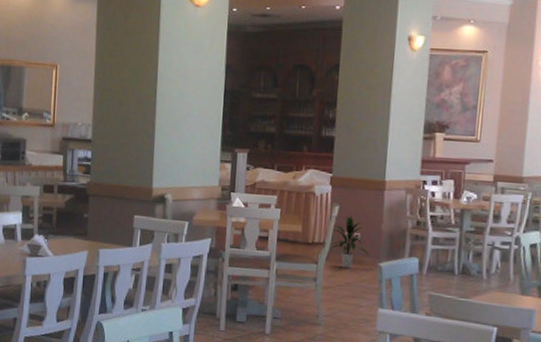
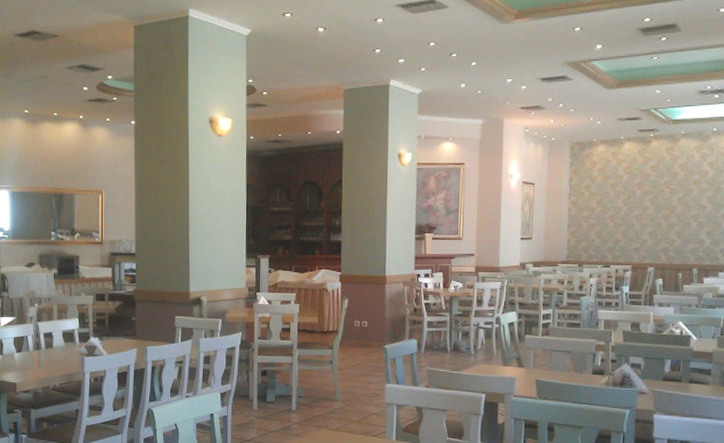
indoor plant: present [332,216,370,269] -> none [344,307,376,351]

